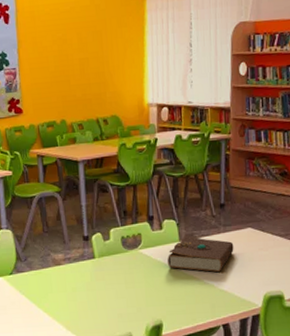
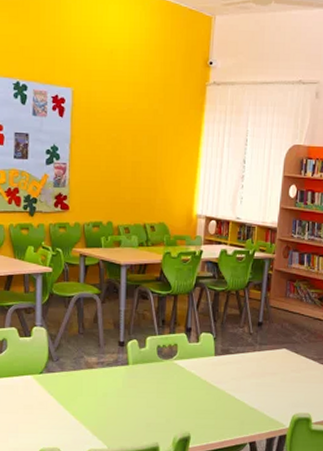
book: present [167,234,234,272] -> none [200,349,268,389]

